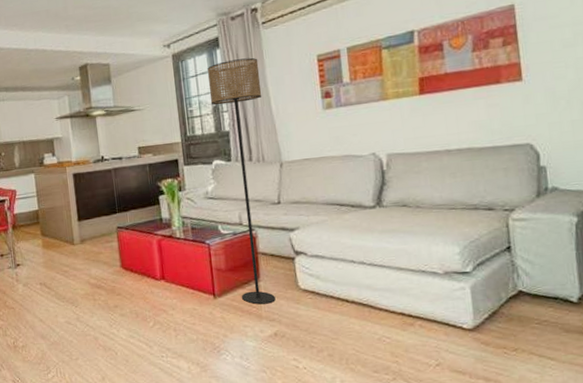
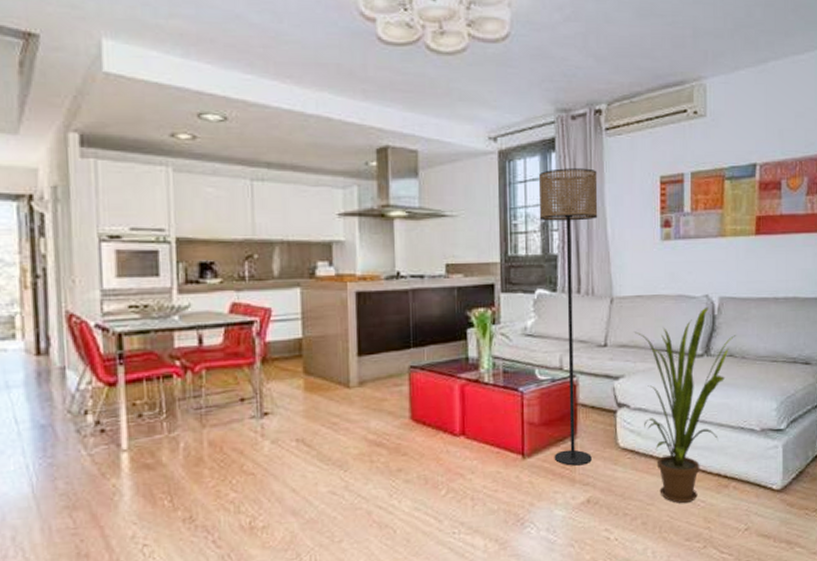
house plant: none [304,163,409,339] -> present [634,306,737,504]

